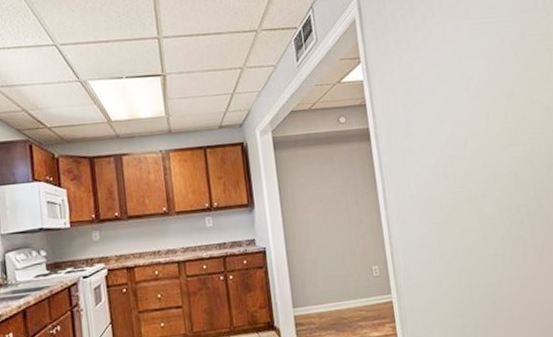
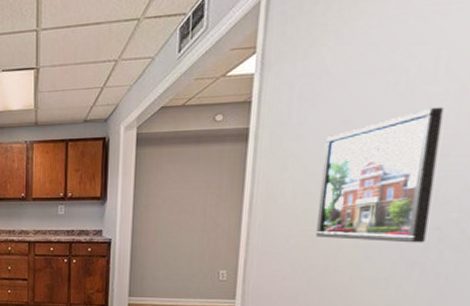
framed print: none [430,106,520,224] -> present [316,106,444,243]

